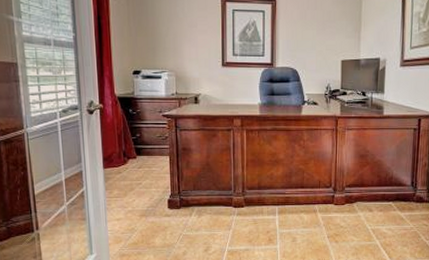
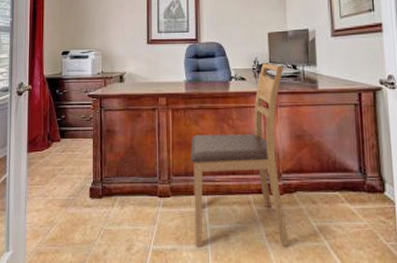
chair: none [264,89,354,246] -> present [190,63,289,247]

